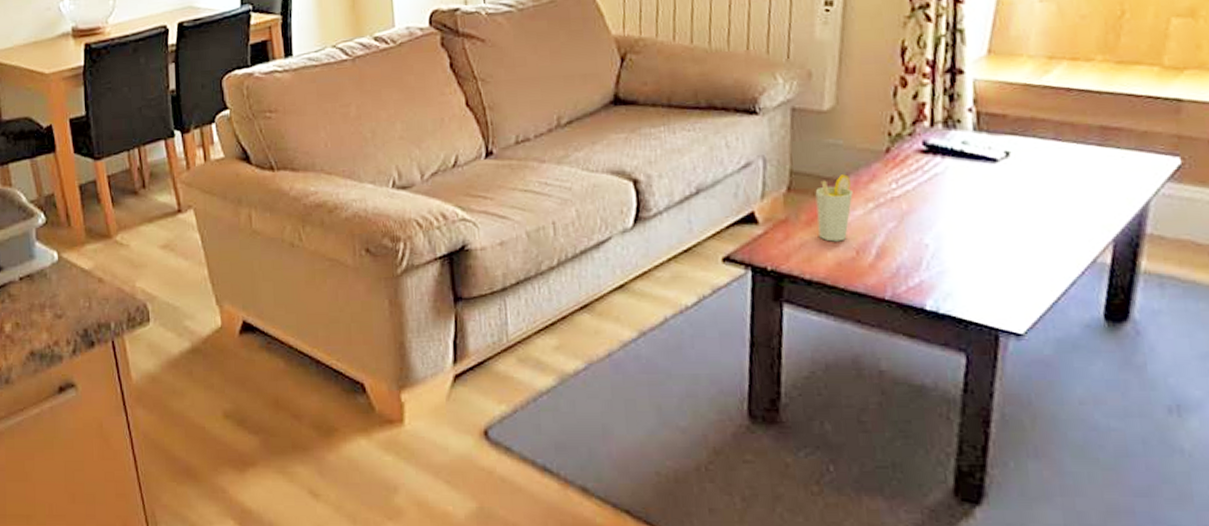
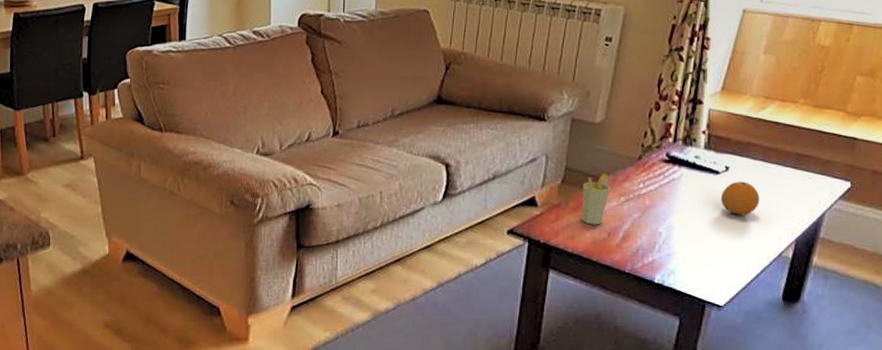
fruit: none [1002,169,1058,213] -> present [720,181,760,215]

